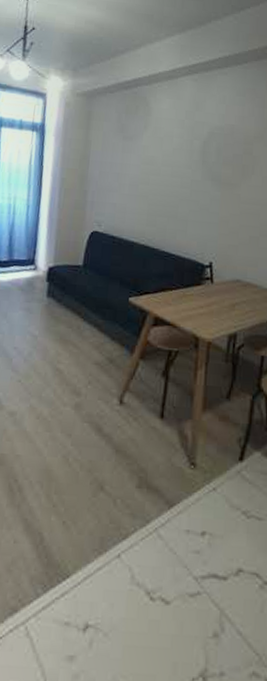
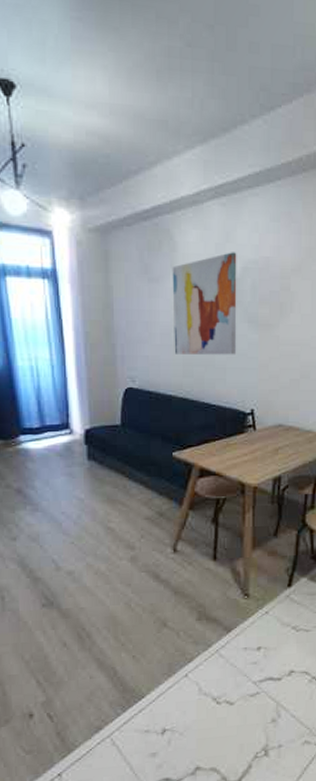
wall art: none [140,119,205,209] -> present [172,252,237,355]

